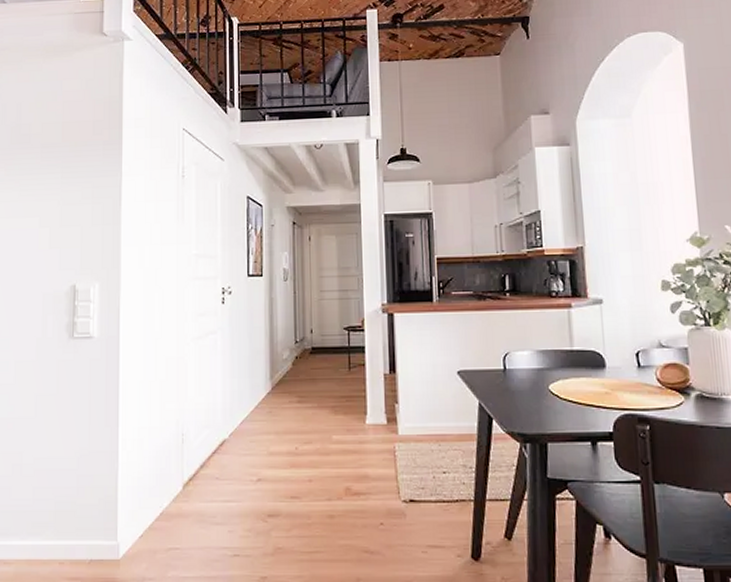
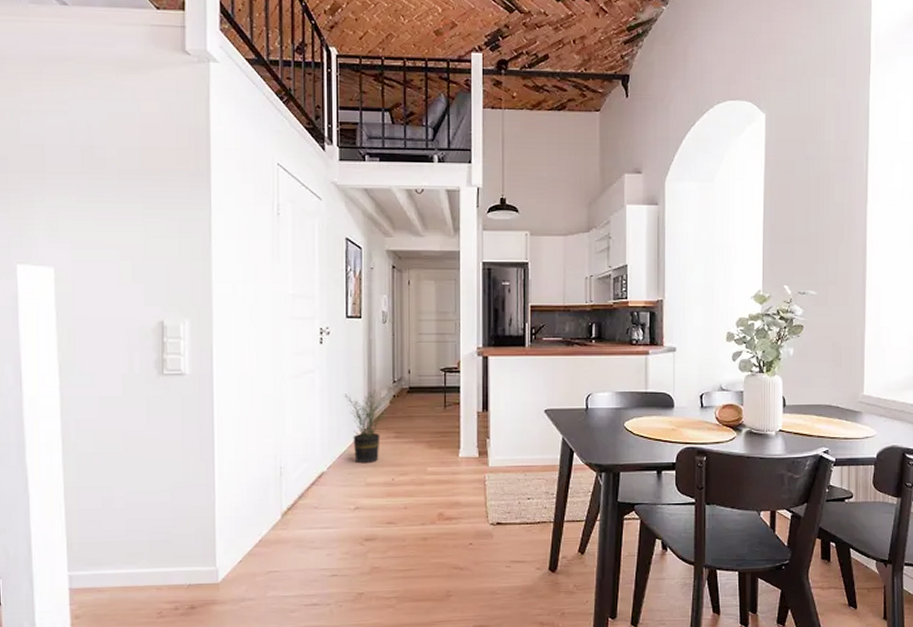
potted plant: none [246,350,288,431] -> present [344,389,386,464]

